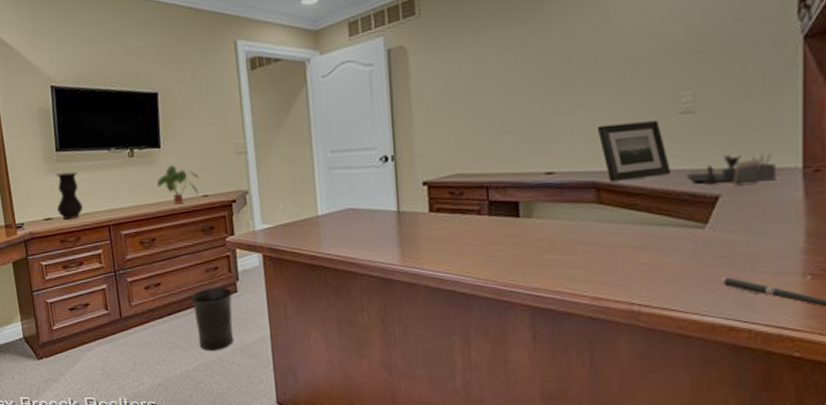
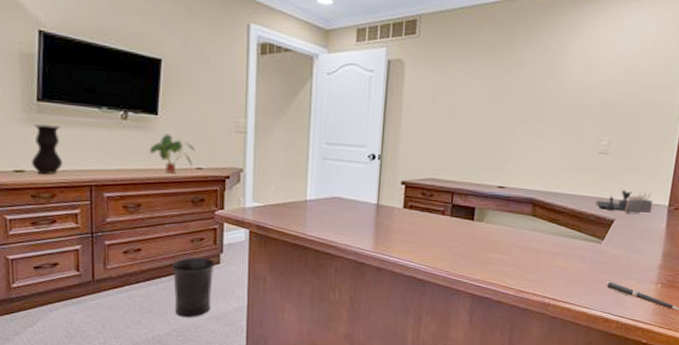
picture frame: present [597,121,671,182] -> none [540,154,586,201]

